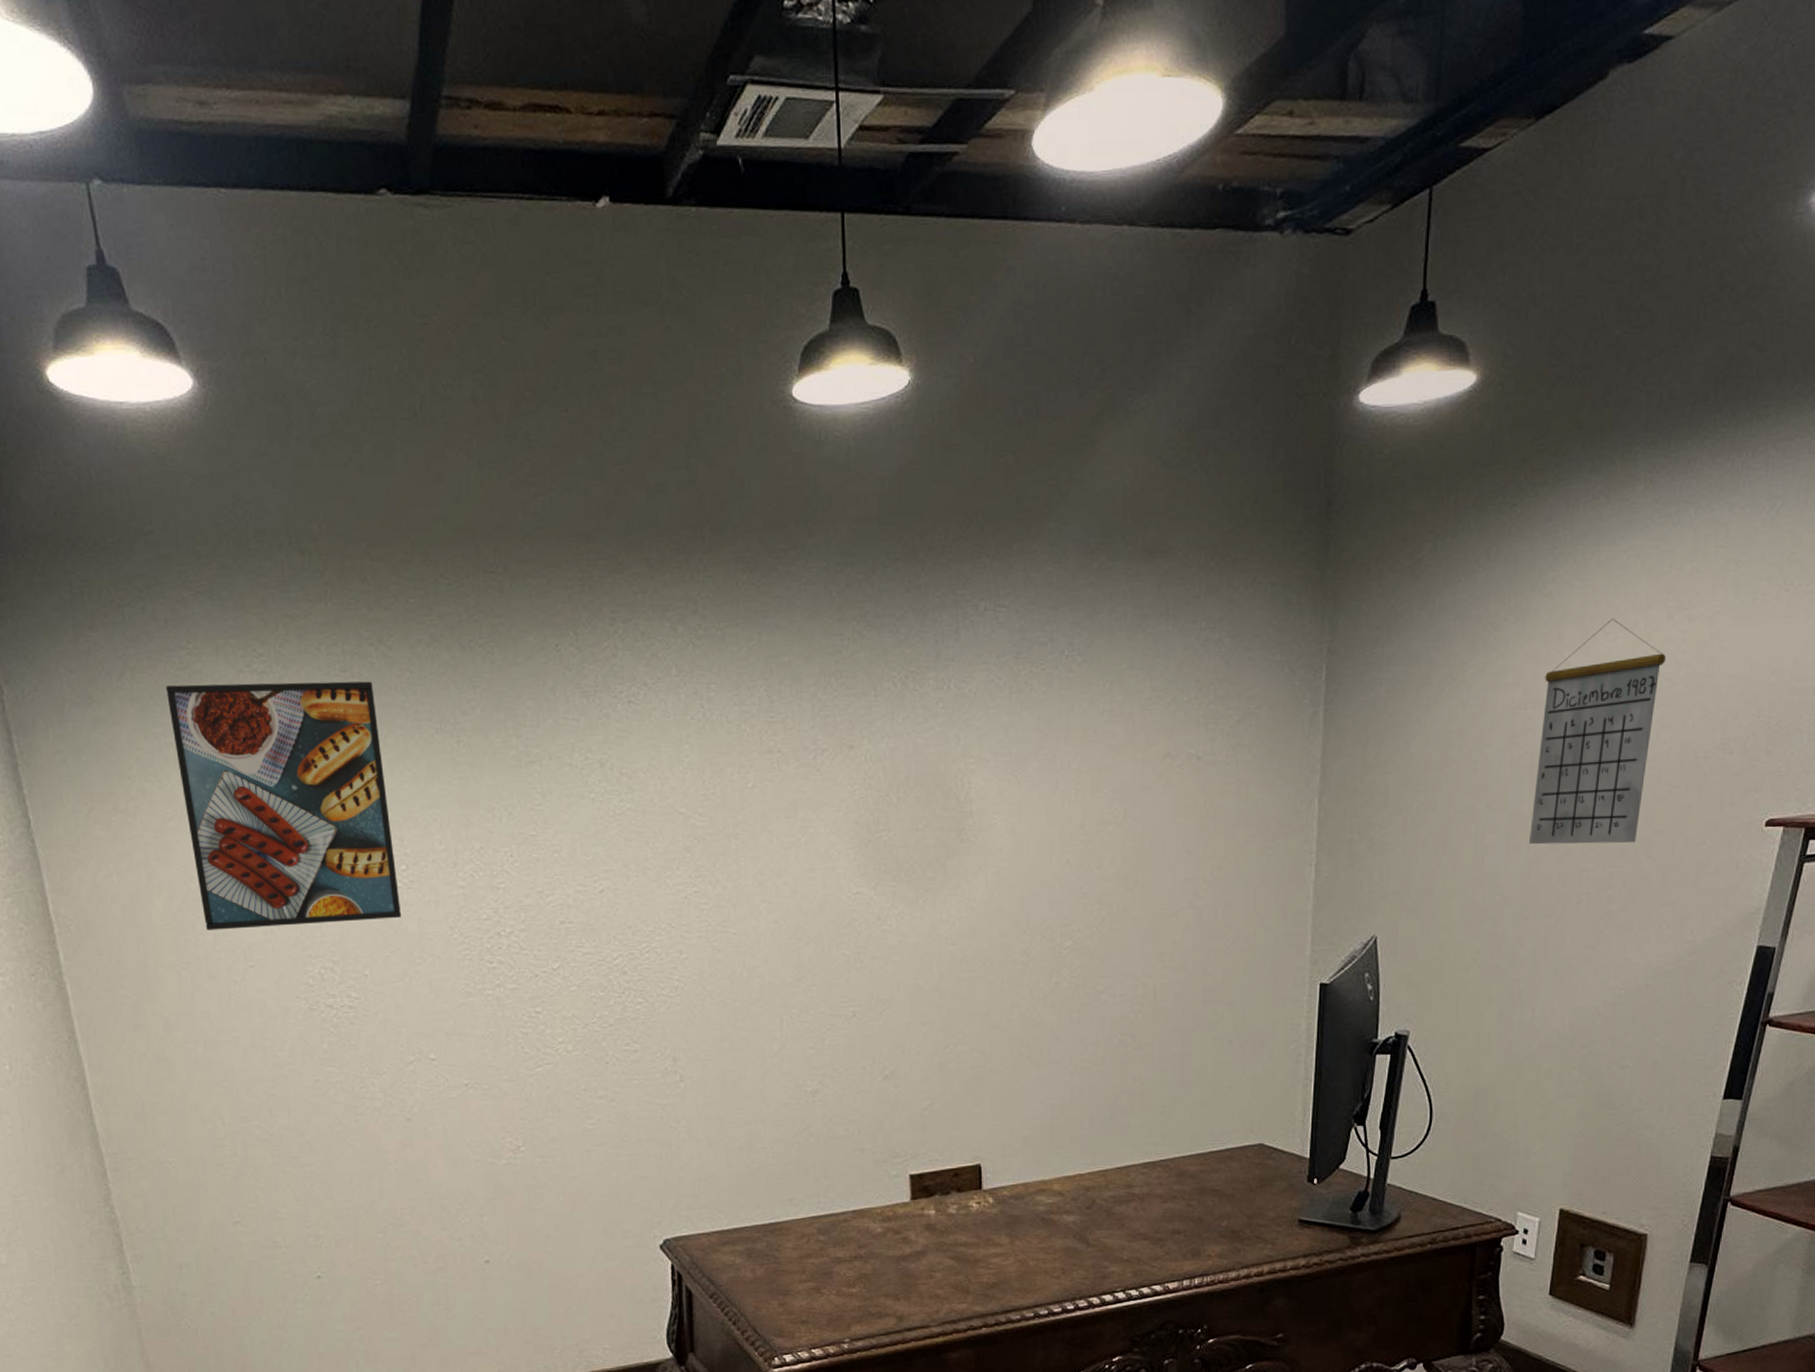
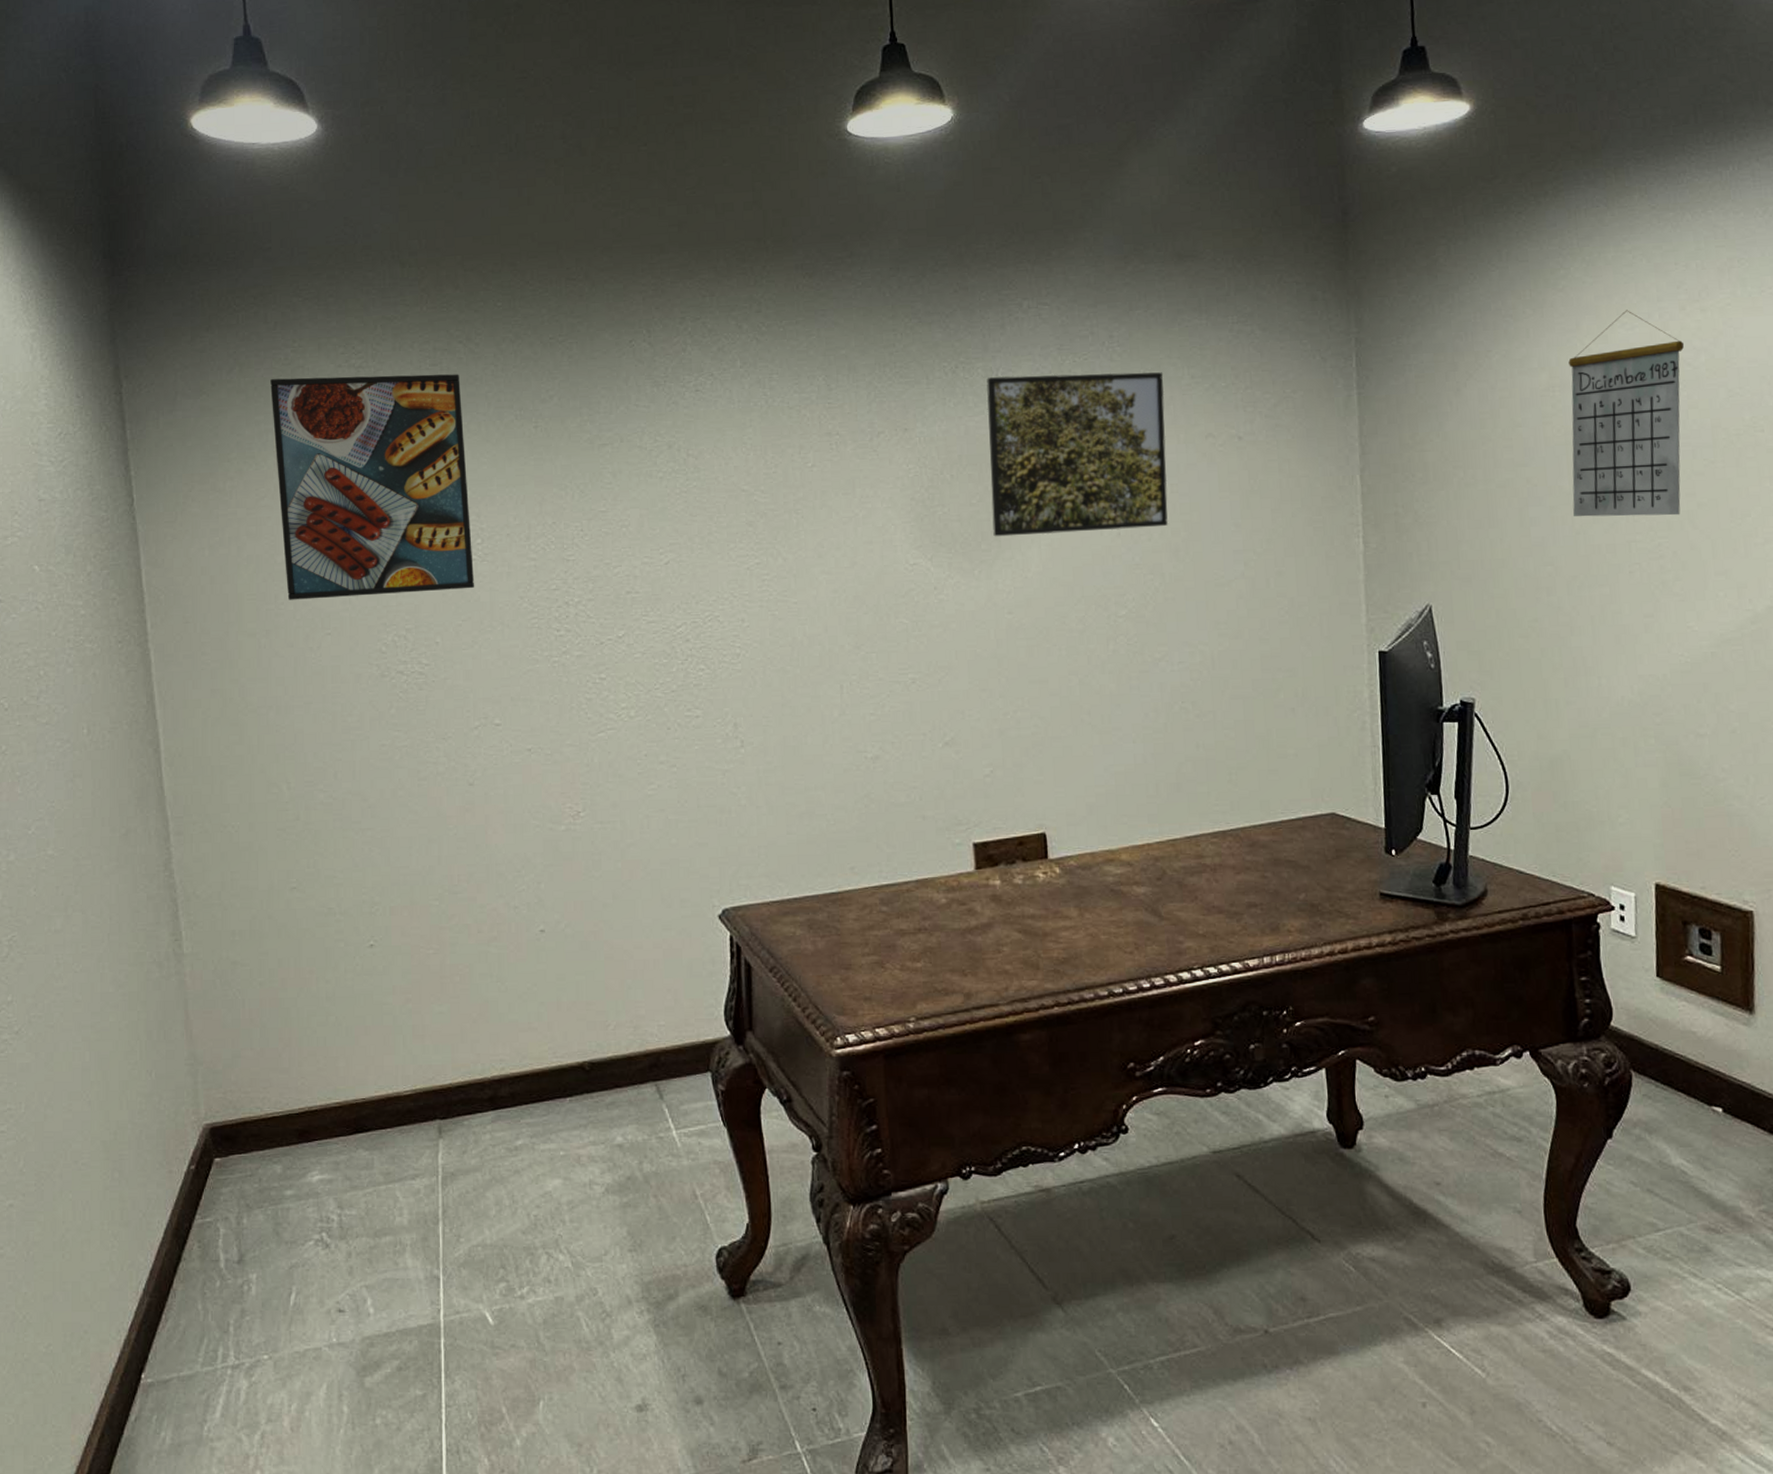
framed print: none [937,684,1124,864] -> present [986,372,1168,537]

